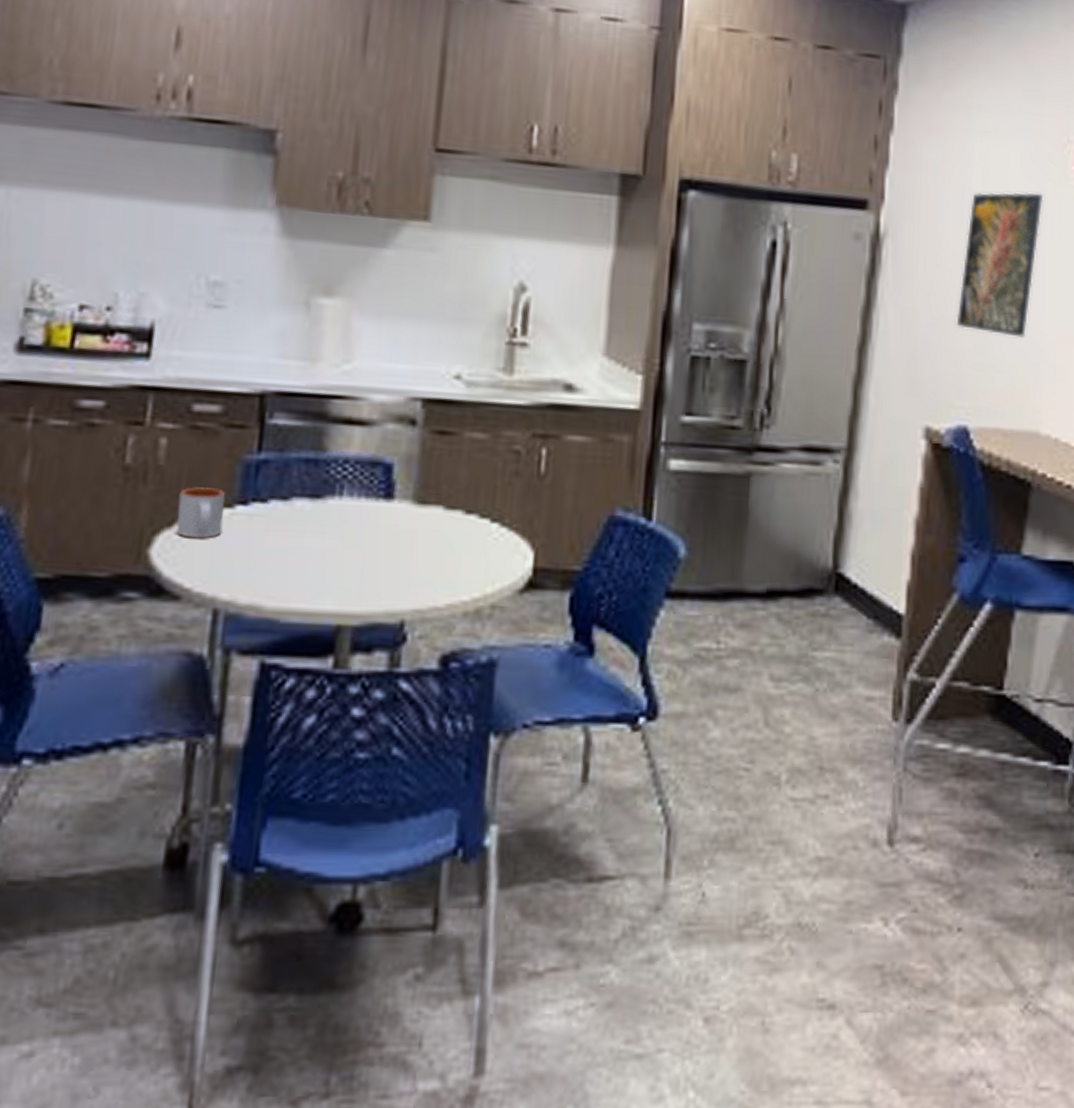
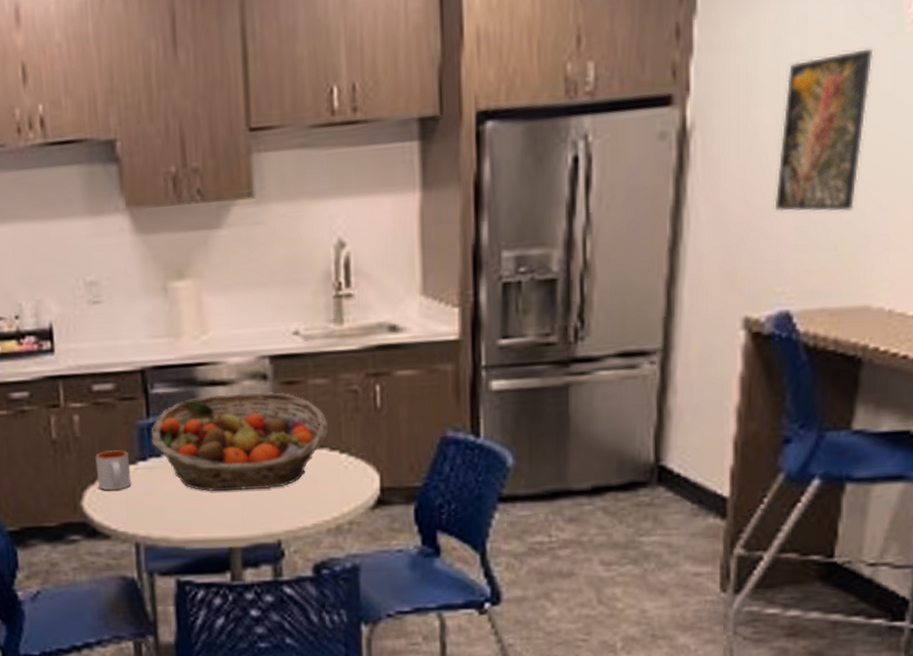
fruit basket: none [258,434,482,556] -> present [151,391,329,492]

